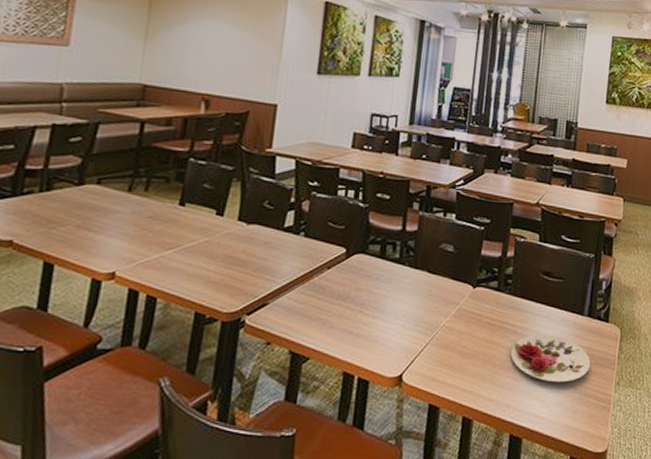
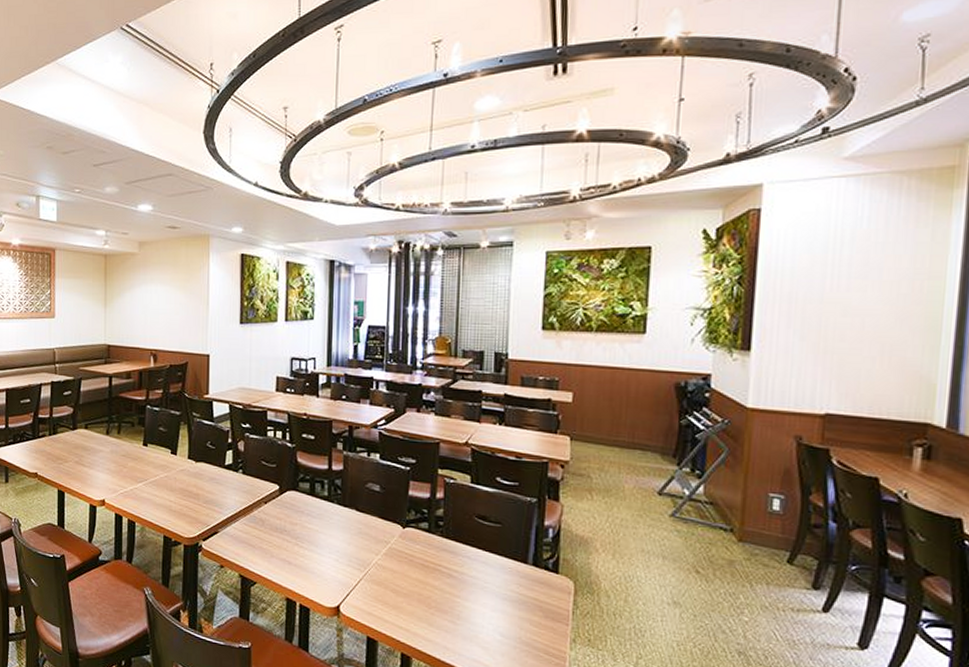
plate: present [511,334,591,383] -> none [447,579,539,633]

